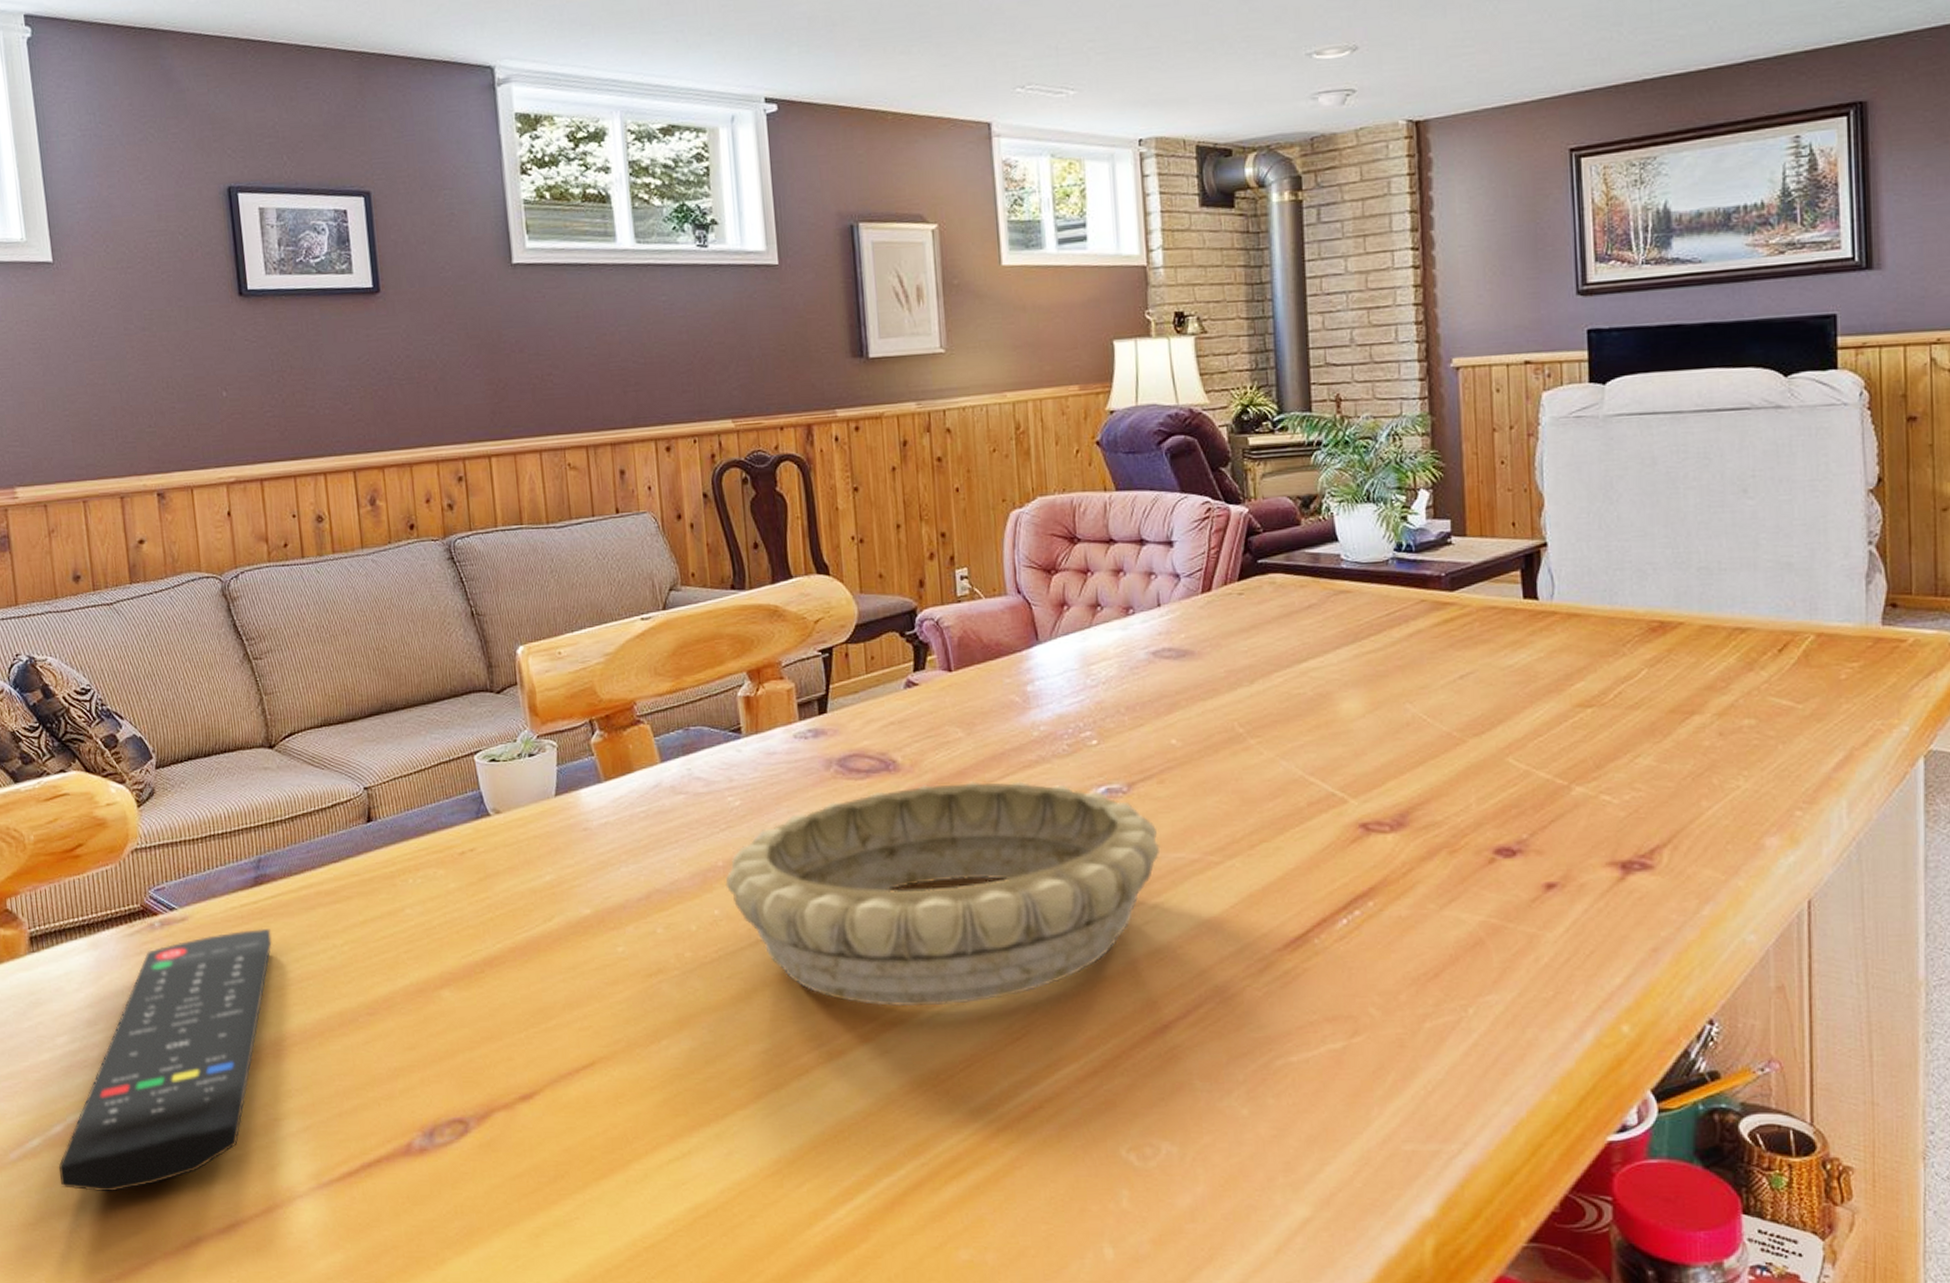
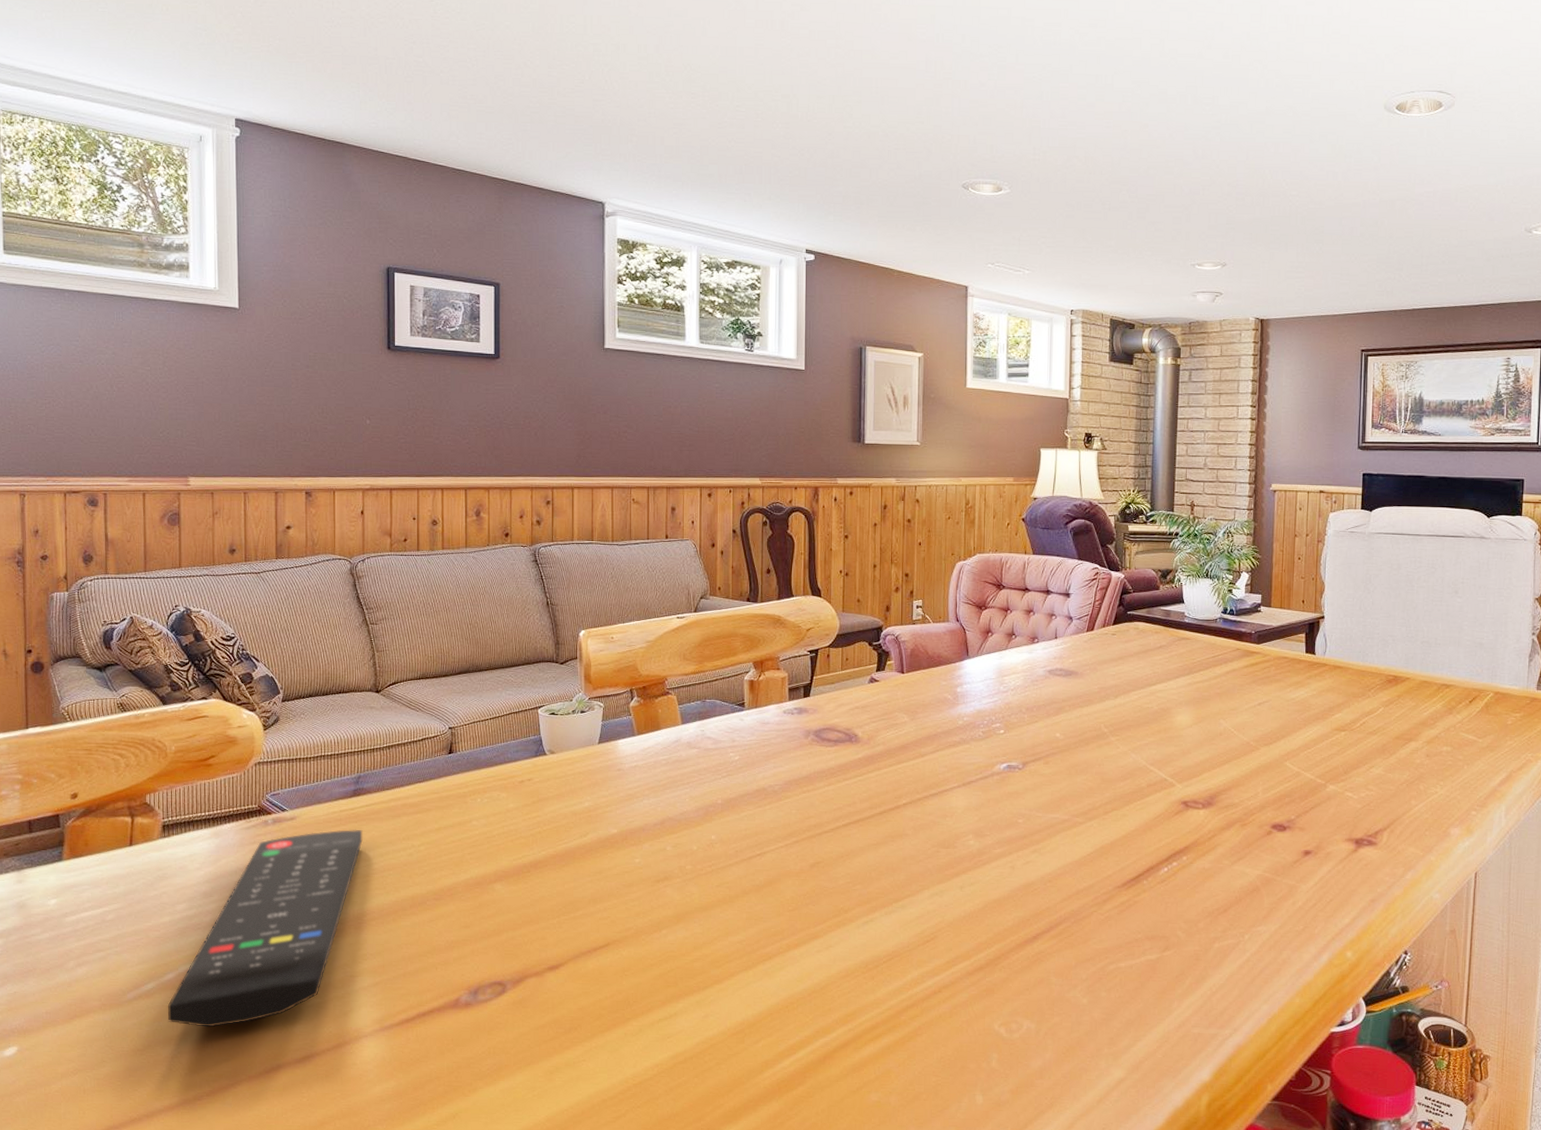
decorative bowl: present [725,781,1160,1007] -> none [722,754,1042,915]

